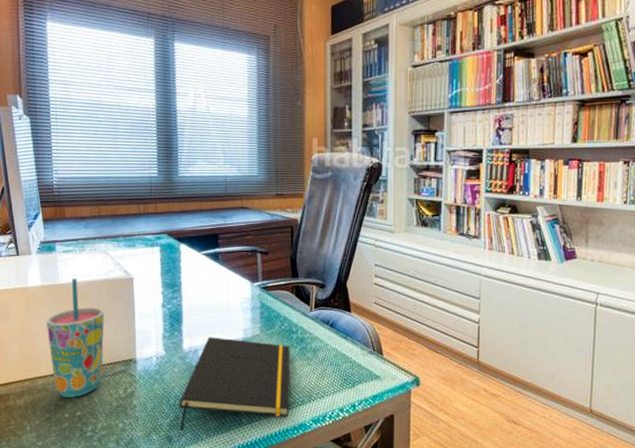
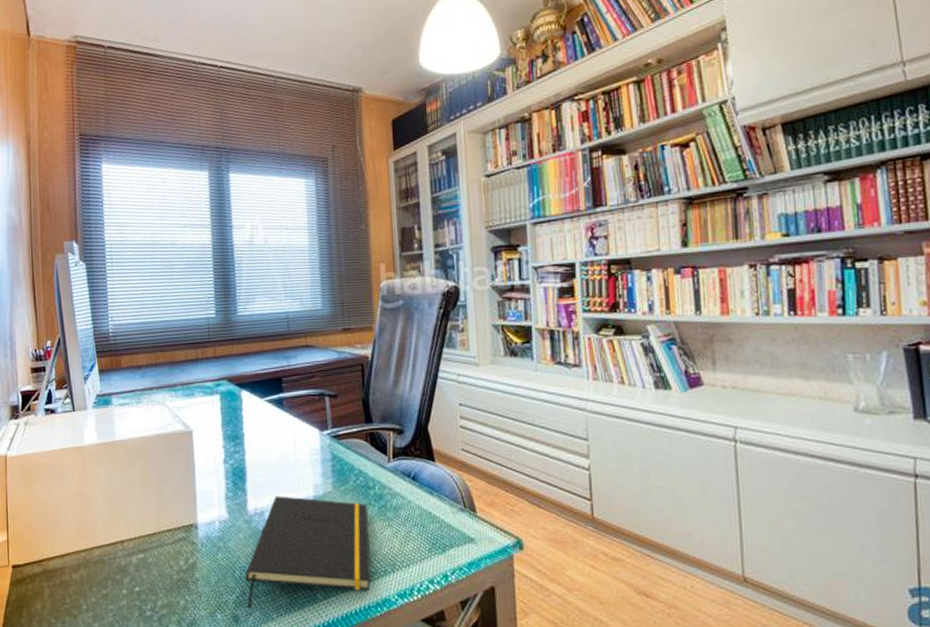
cup: present [47,278,104,397] -> none [103,434,163,570]

